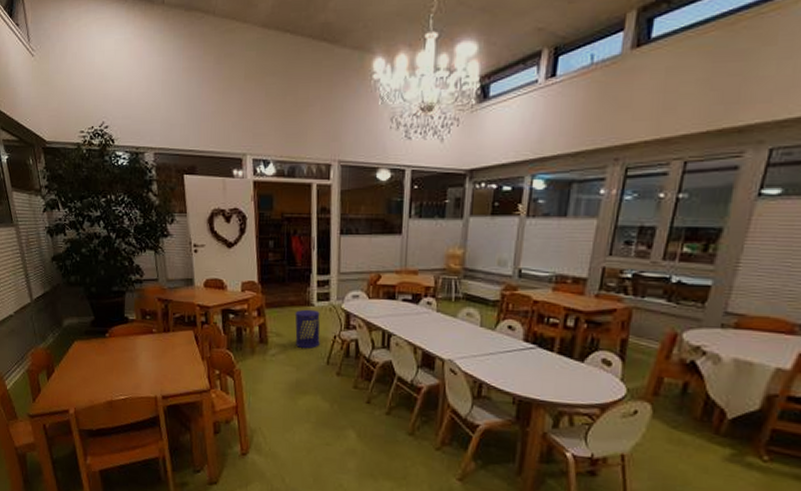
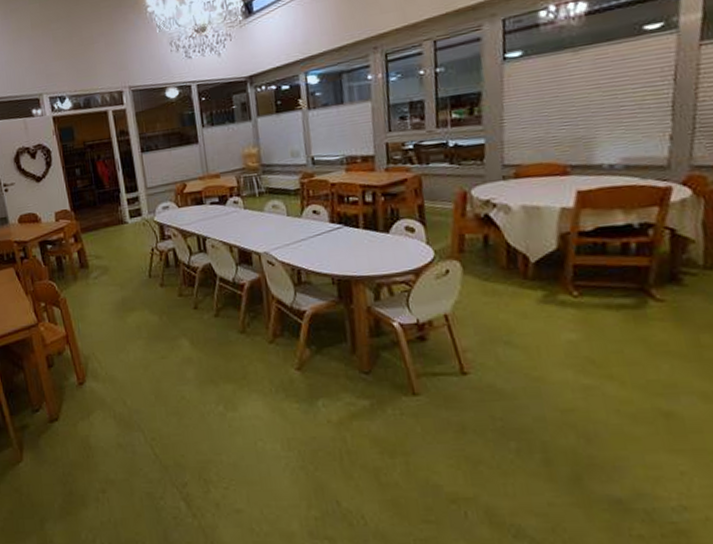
waste bin: present [295,309,320,349] -> none [110,226,139,266]

